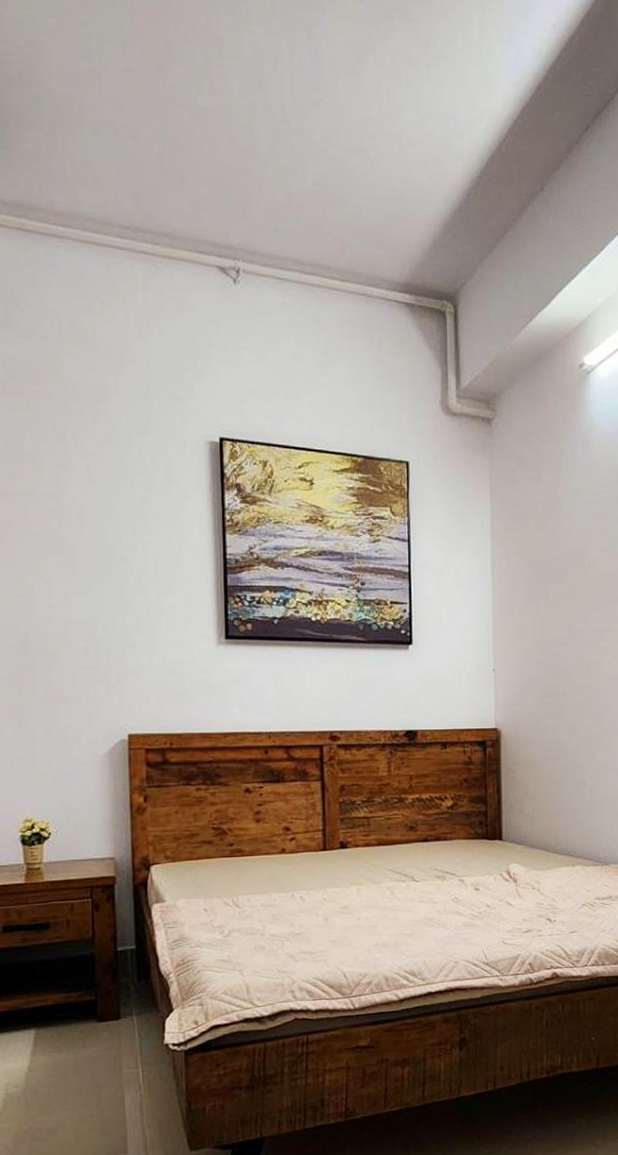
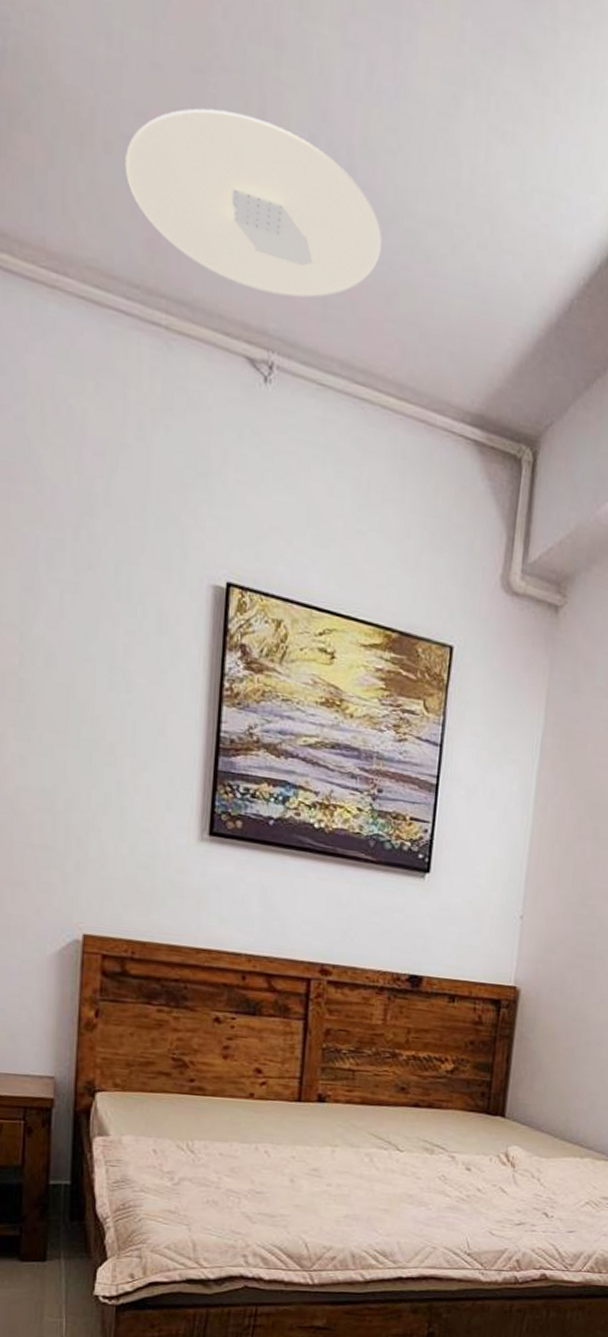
ceiling light: none [109,93,315,219] -> present [125,108,382,298]

